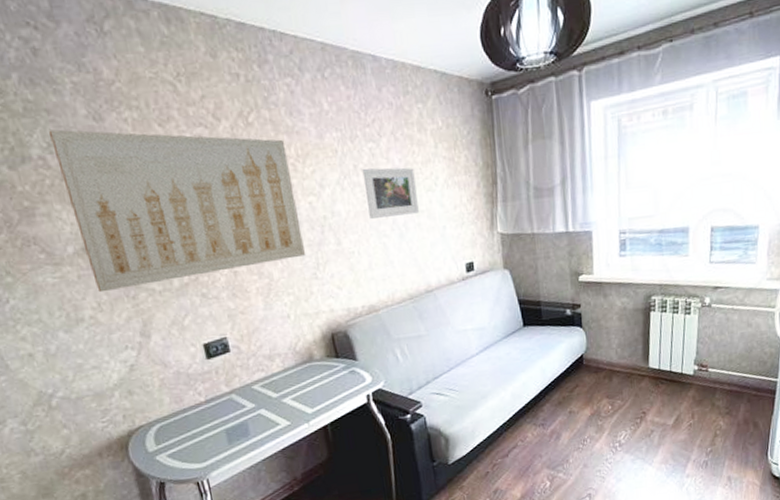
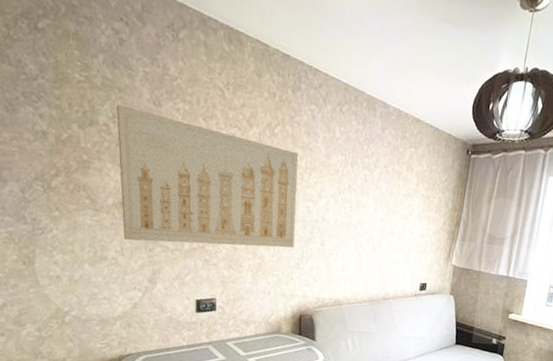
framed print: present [362,167,419,219] -> none [352,189,396,235]

